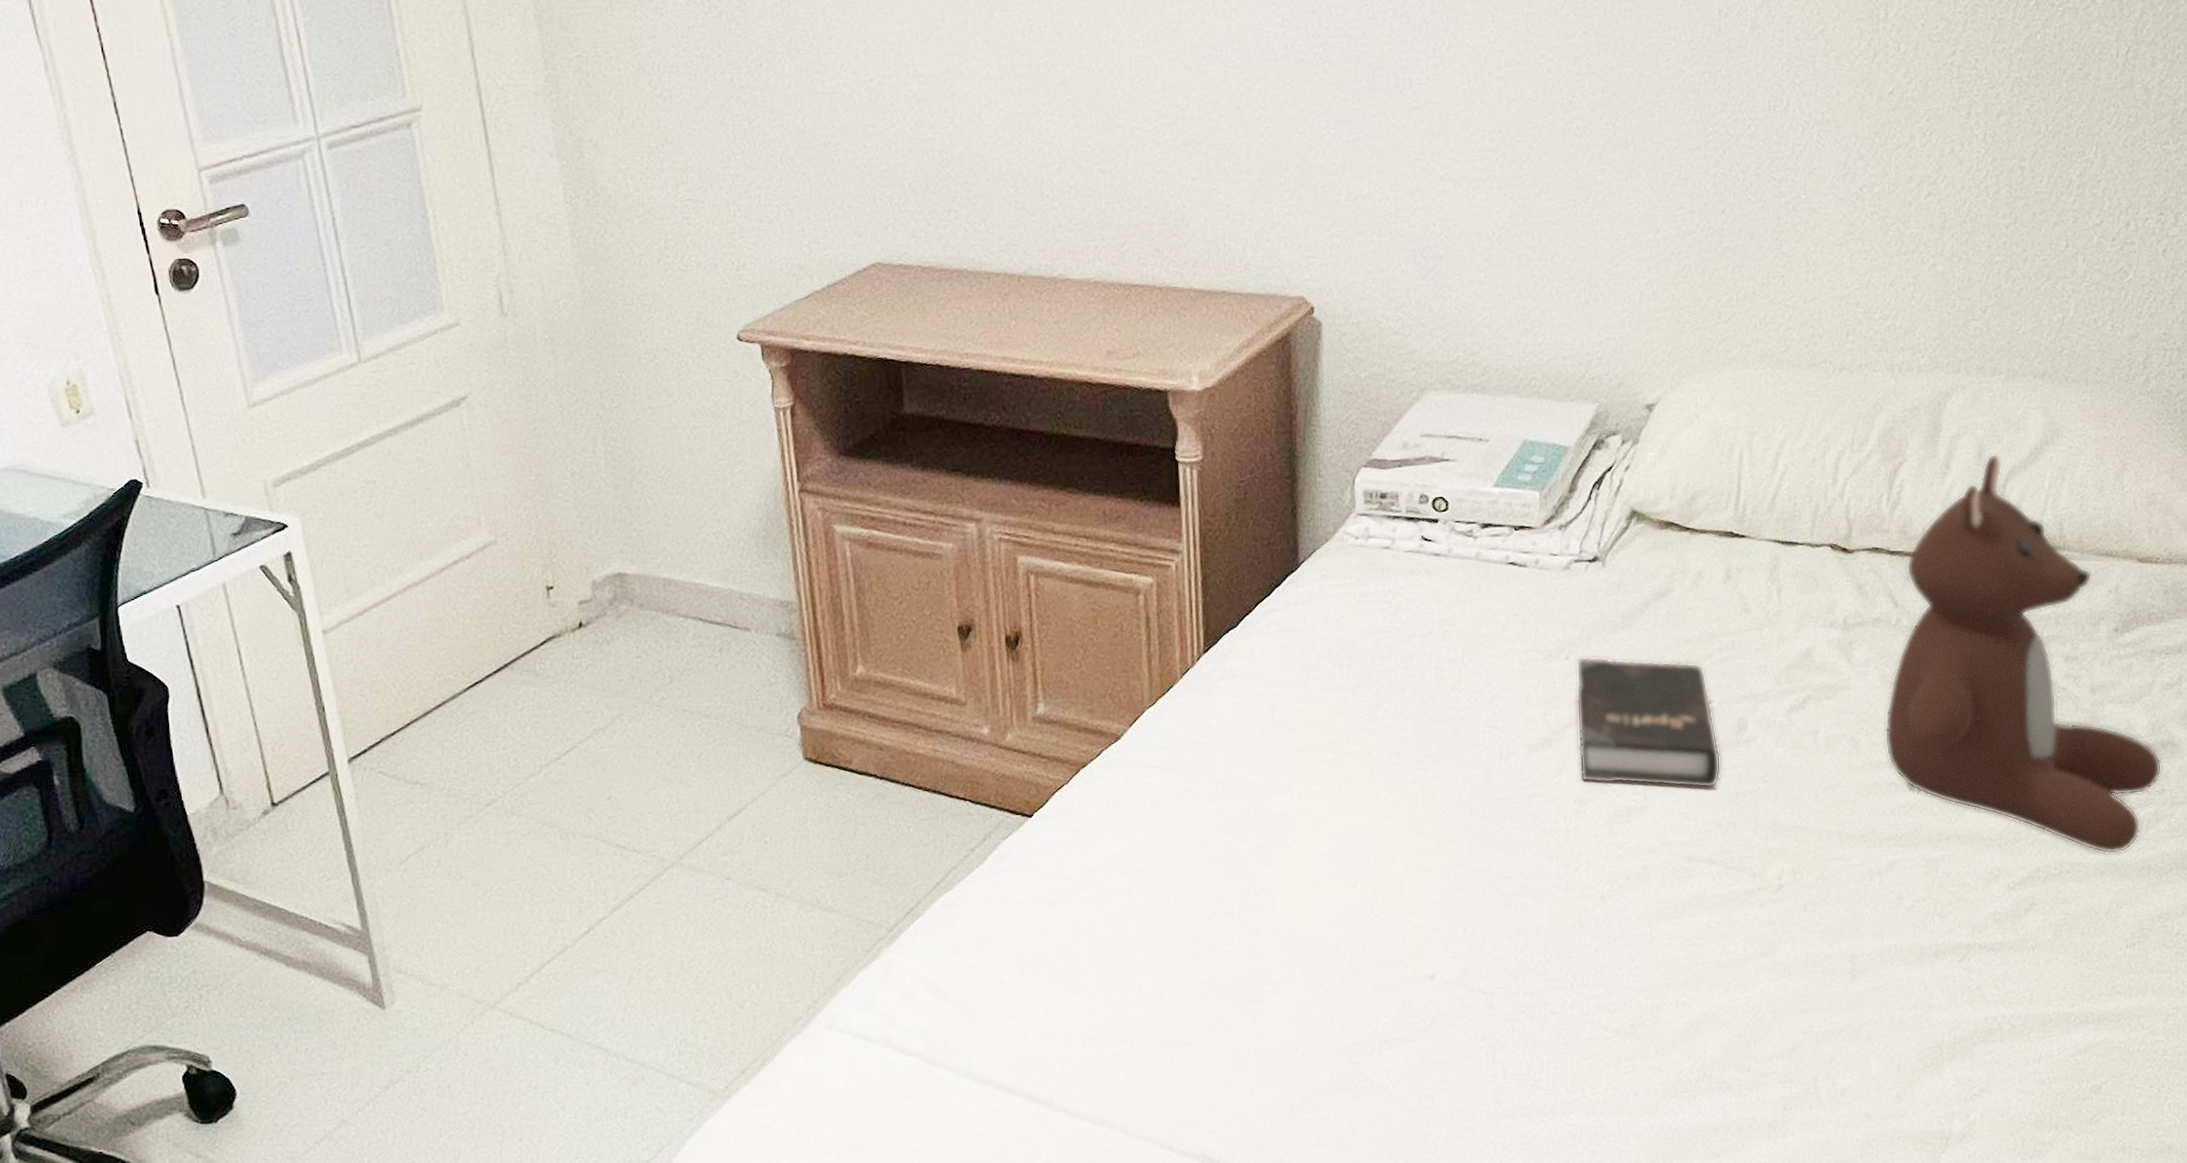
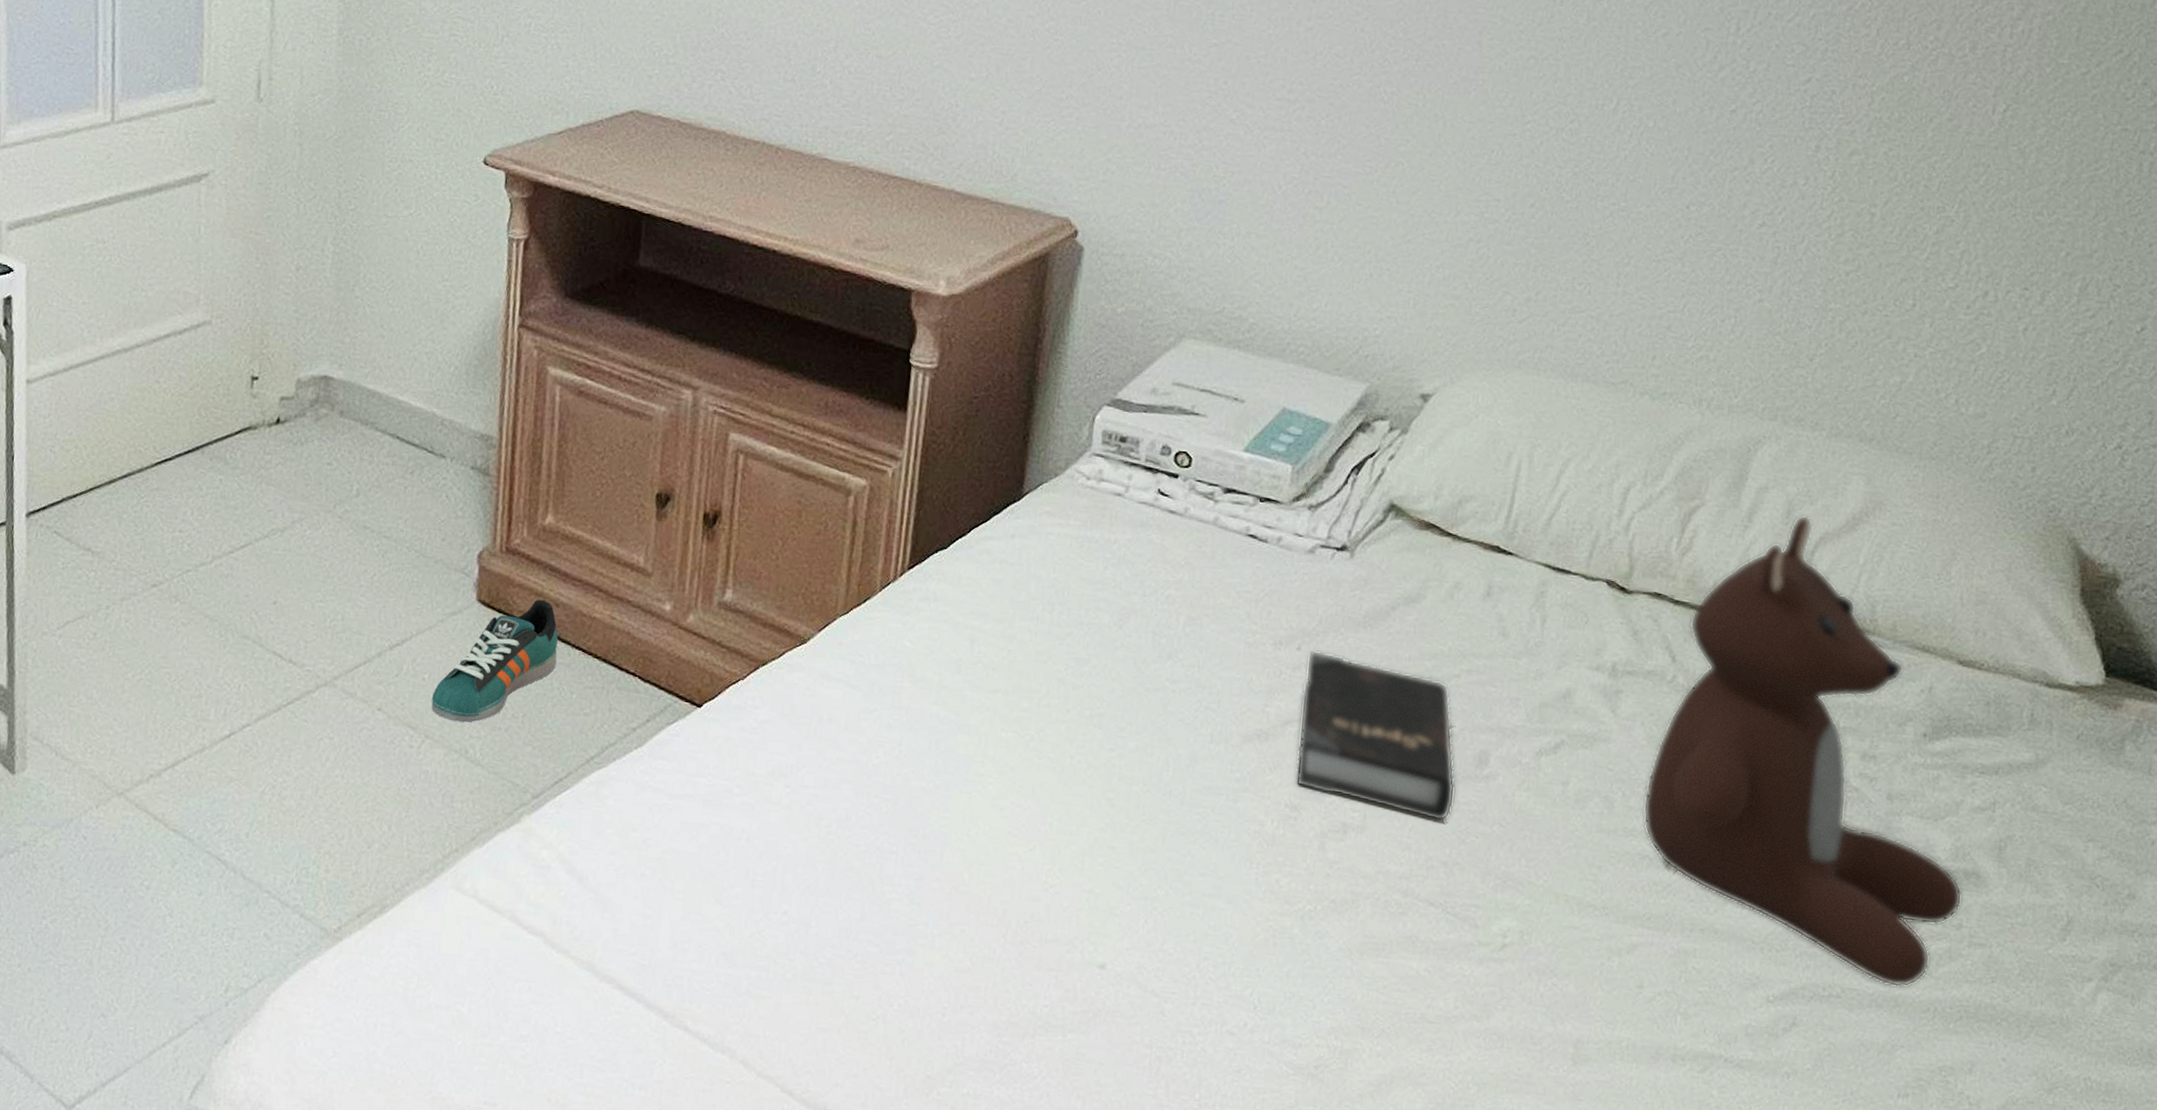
sneaker: none [777,746,890,876] -> present [431,599,558,723]

